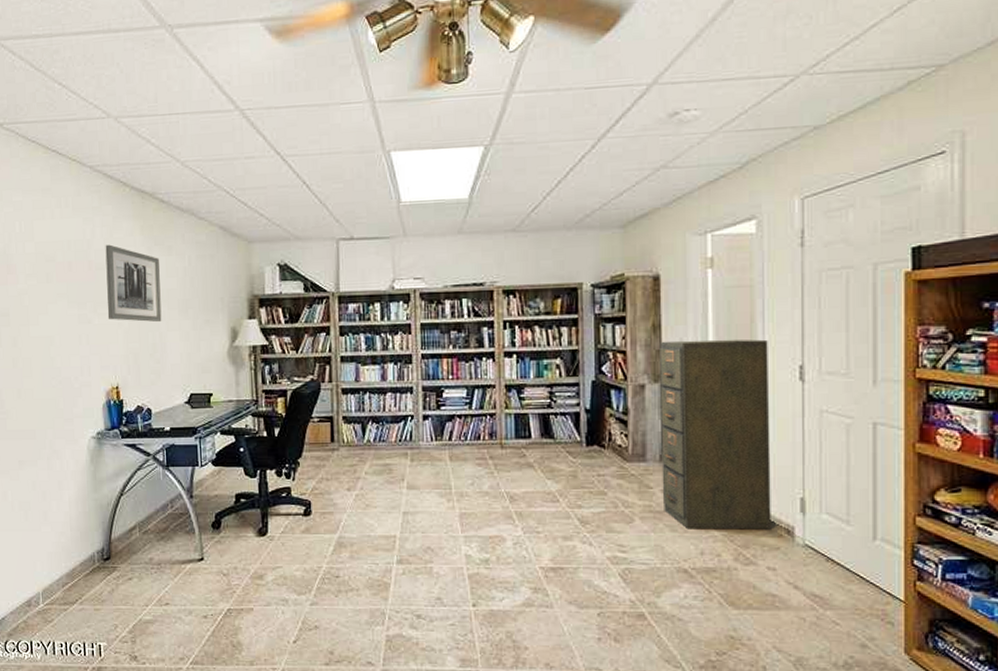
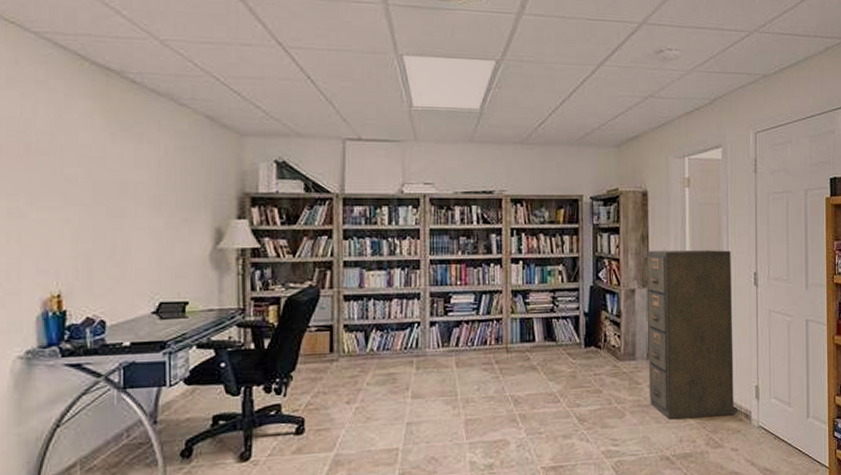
wall art: present [105,244,162,323] -> none [50,126,126,220]

